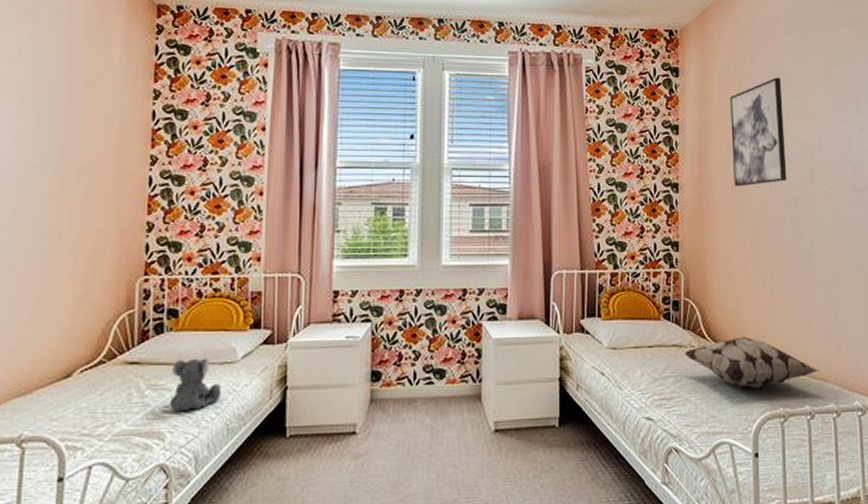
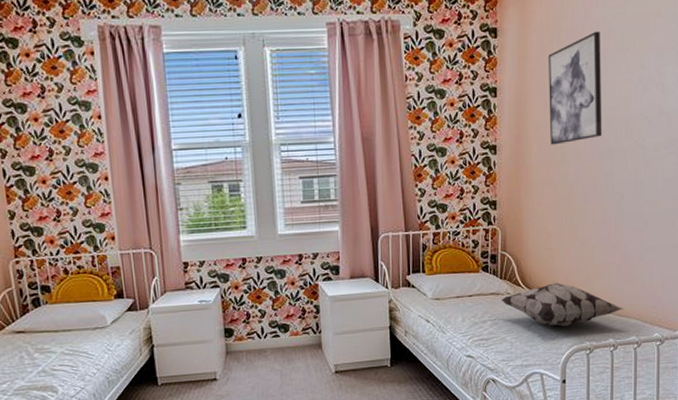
koala plush: present [169,357,222,412] -> none [52,324,99,370]

